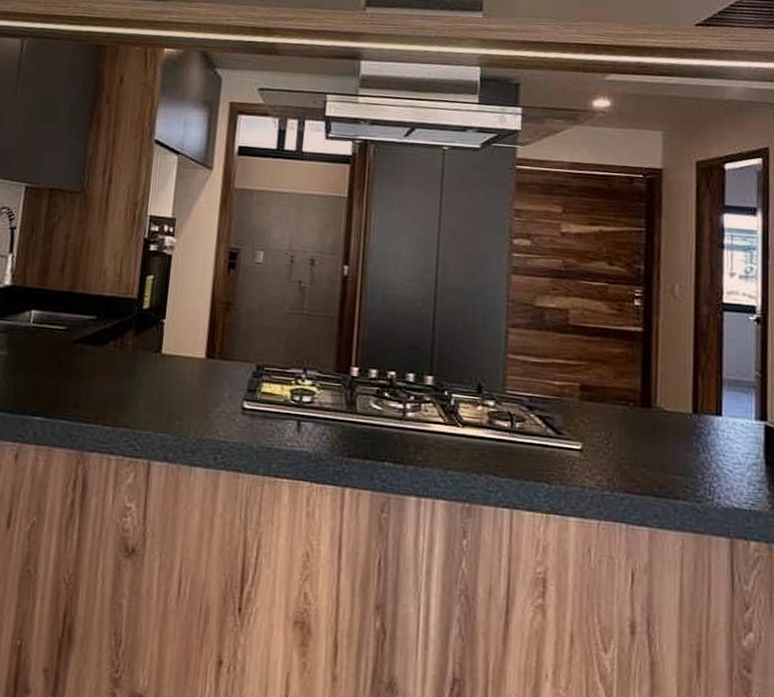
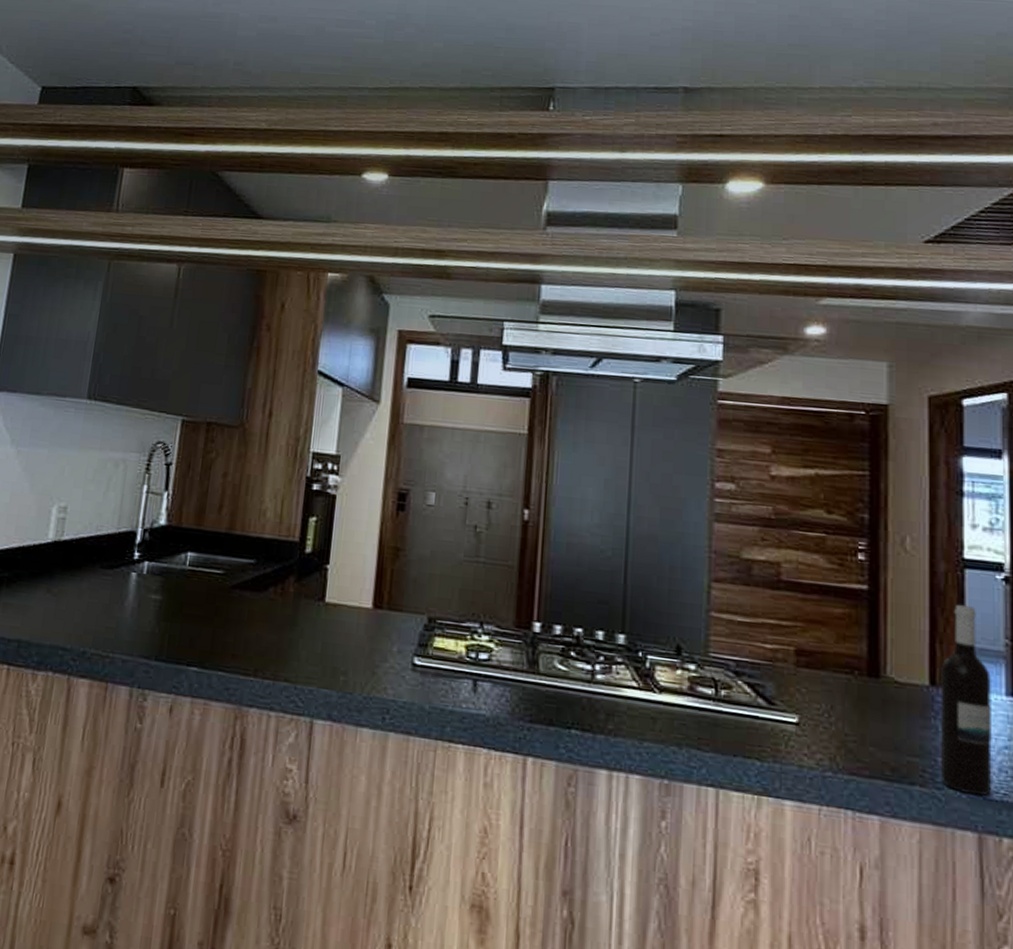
wine bottle: none [700,342,743,507] -> present [939,604,992,797]

